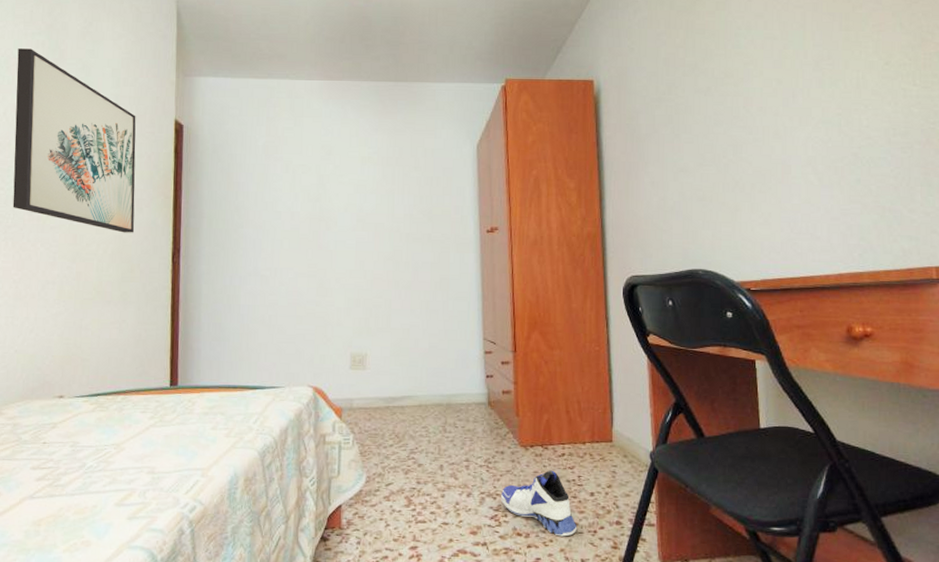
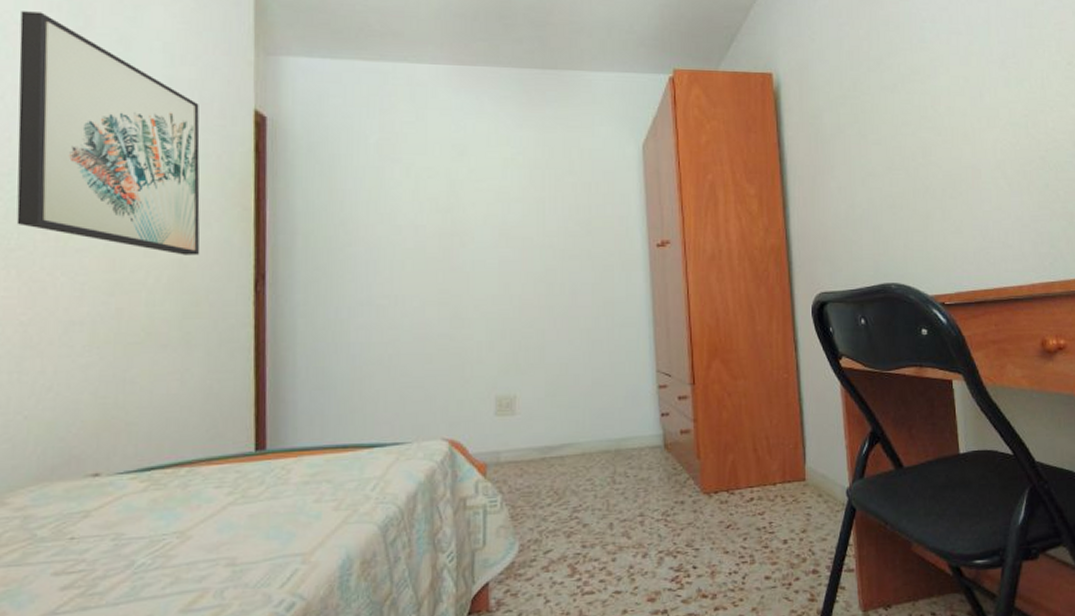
sneaker: present [500,470,578,537] -> none [681,518,770,594]

